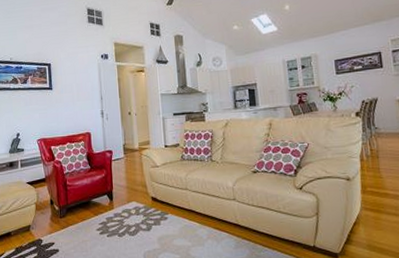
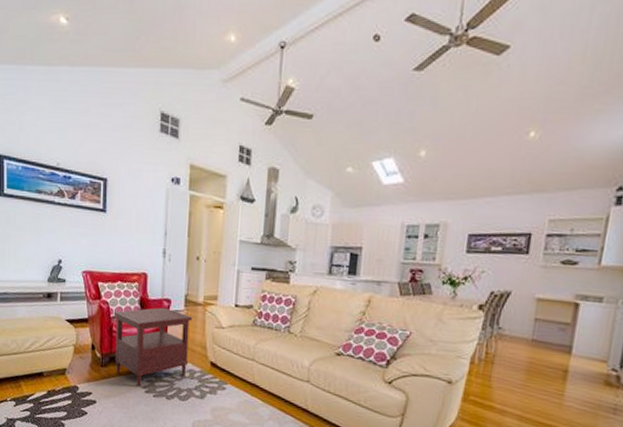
side table: none [66,158,133,231] -> present [113,307,193,387]

